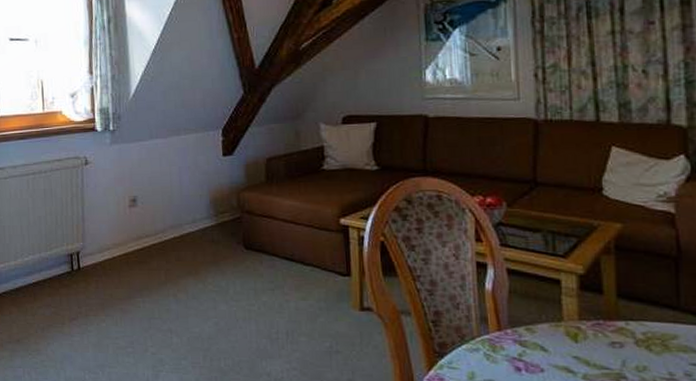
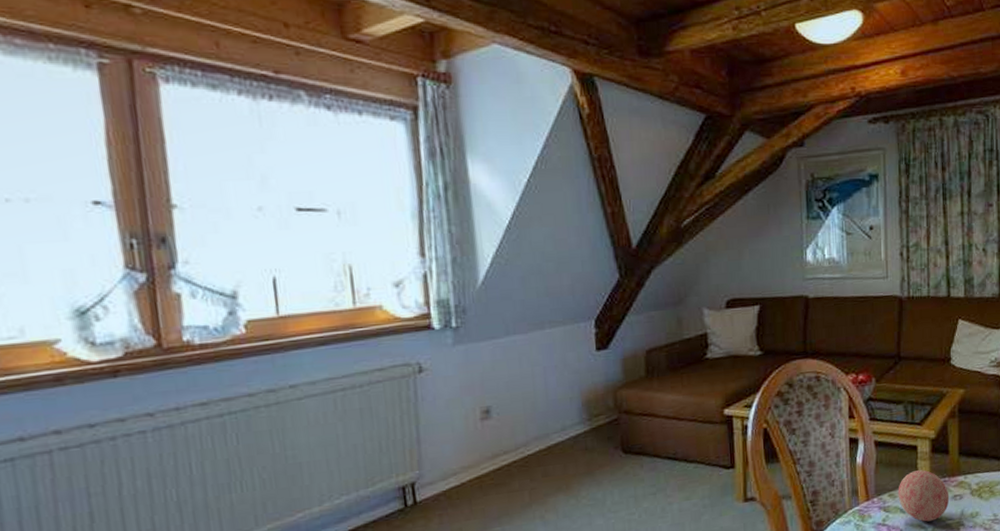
decorative ball: none [537,307,606,366] -> present [898,470,950,522]

